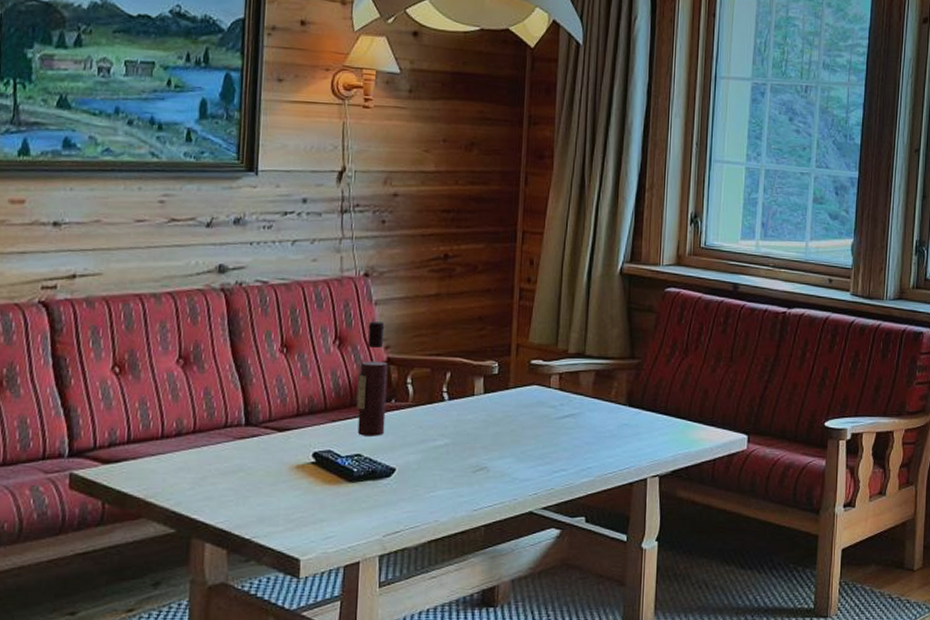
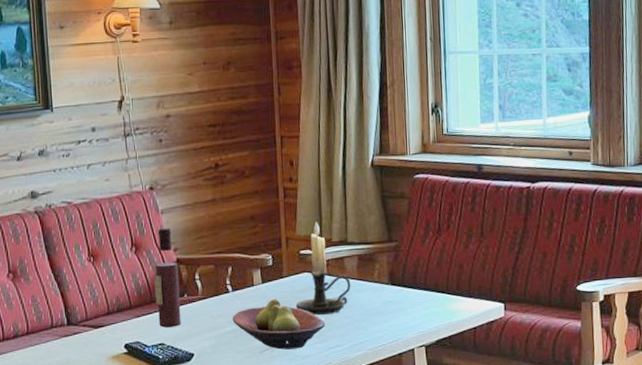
fruit bowl: none [445,412,552,470] -> present [232,299,326,350]
candle holder: none [519,329,584,434] -> present [295,221,351,315]

